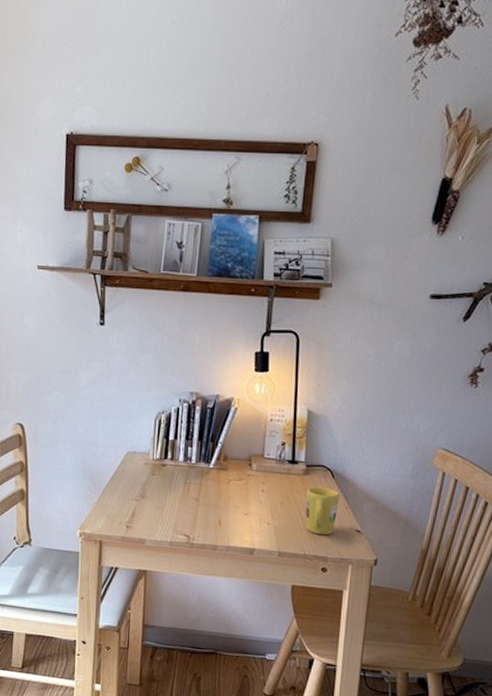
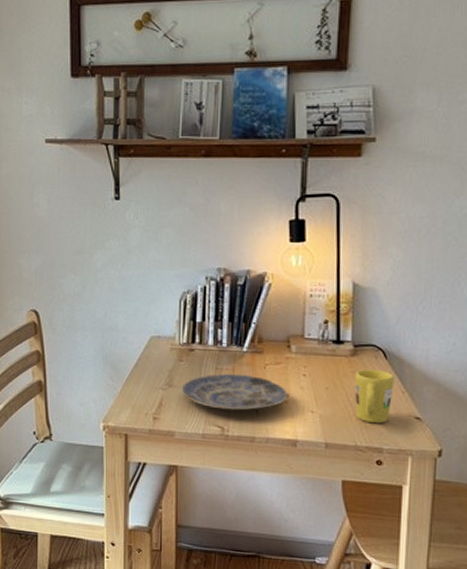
plate: none [152,487,249,521] -> present [180,373,289,411]

